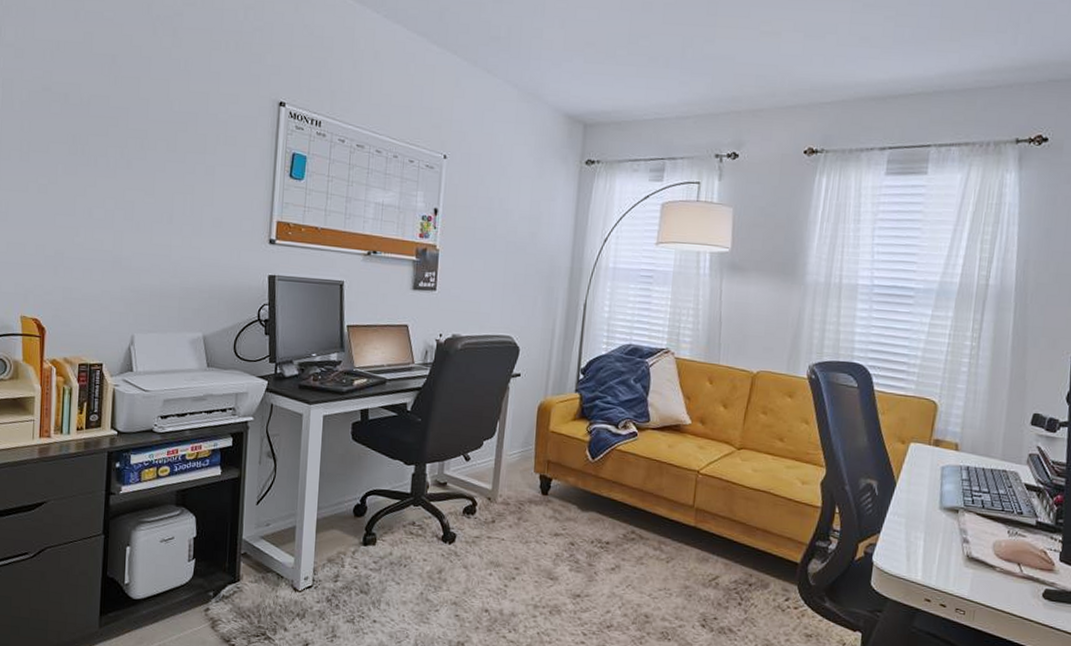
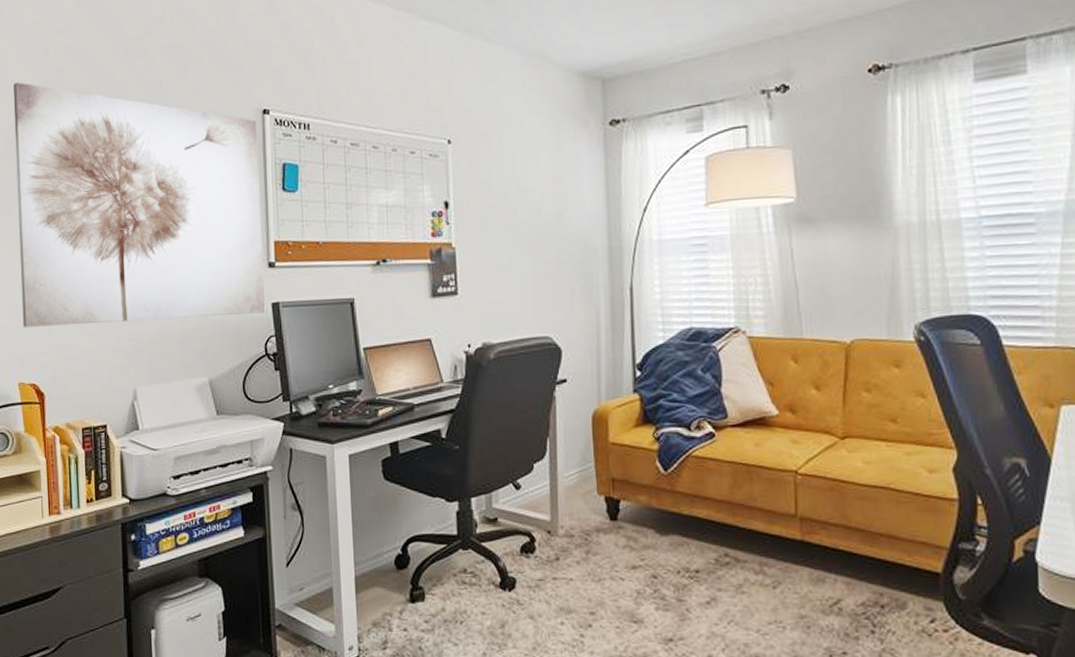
wall art: none [30,38,272,283] -> present [13,82,266,328]

